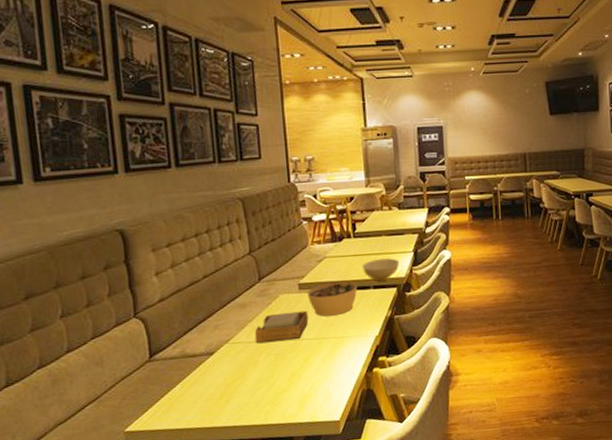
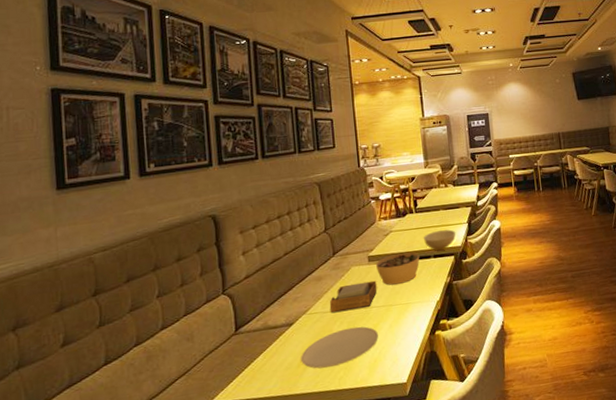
plate: none [223,359,309,402] -> present [301,326,378,369]

